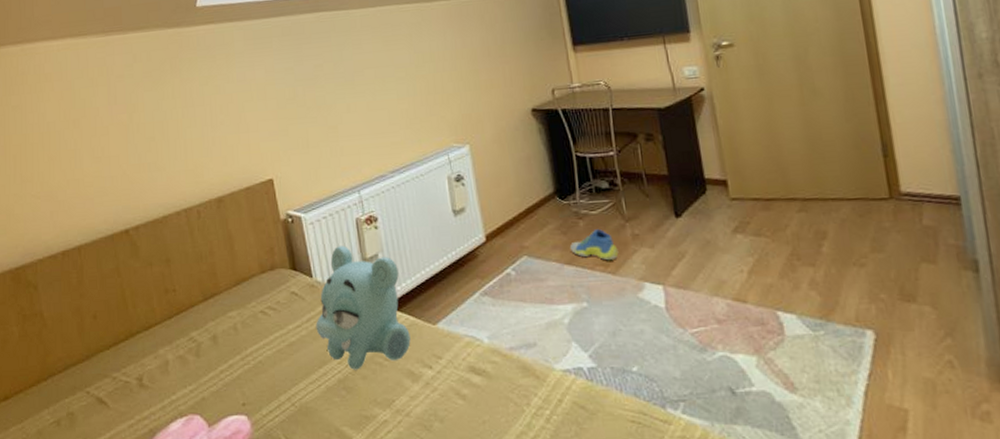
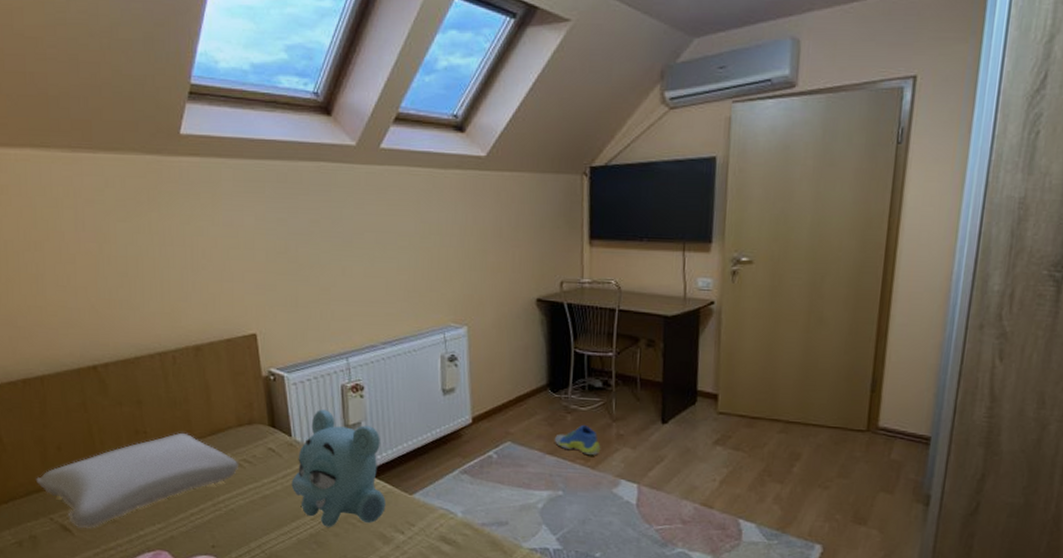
pillow: none [74,286,265,400] -> present [36,432,239,529]

